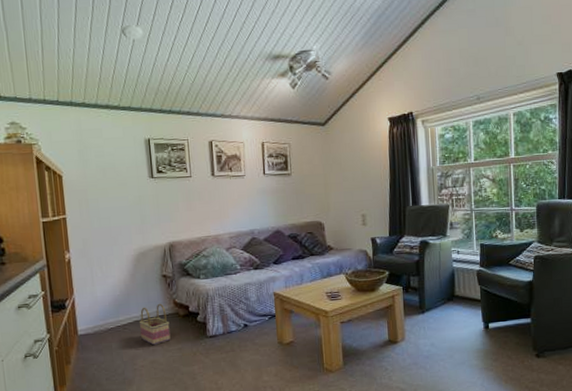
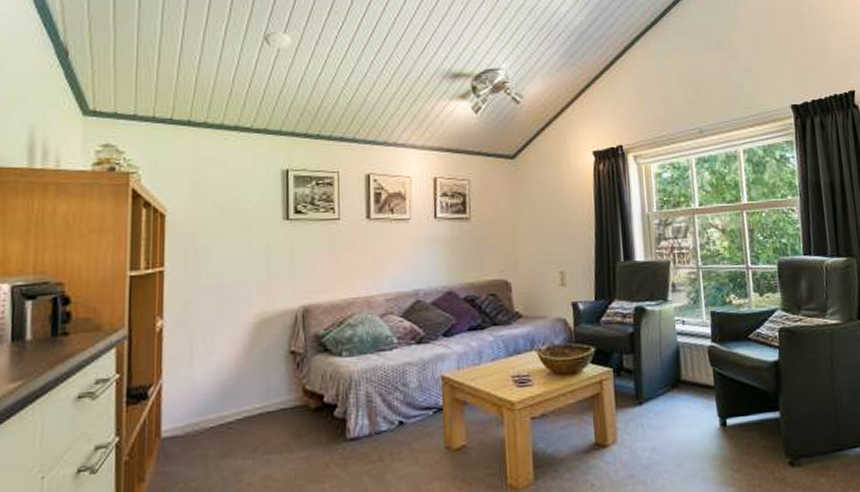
basket: present [138,303,171,346] -> none [250,391,294,453]

